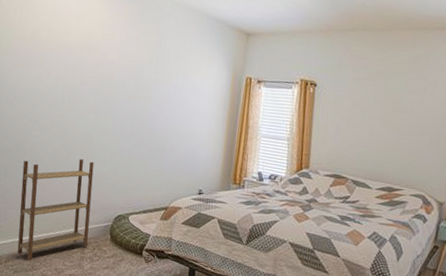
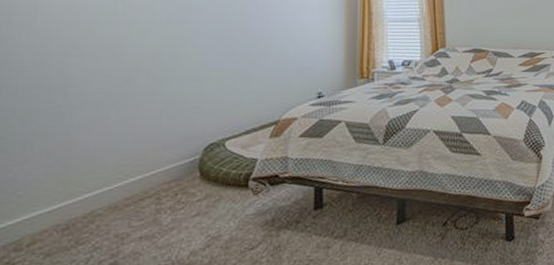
shelving unit: present [17,159,94,261] -> none [49,83,169,235]

